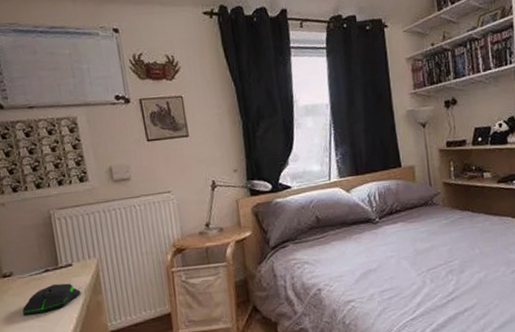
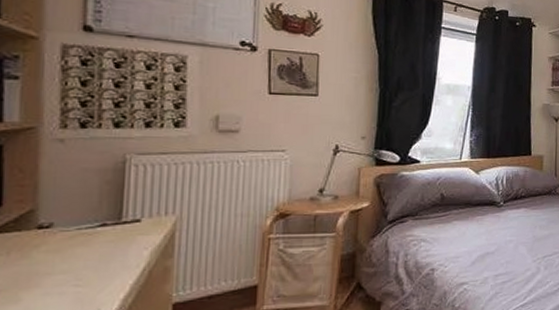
computer mouse: present [22,283,81,315] -> none [55,242,145,278]

